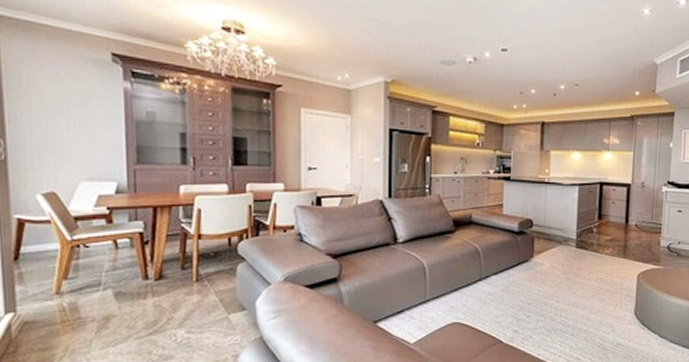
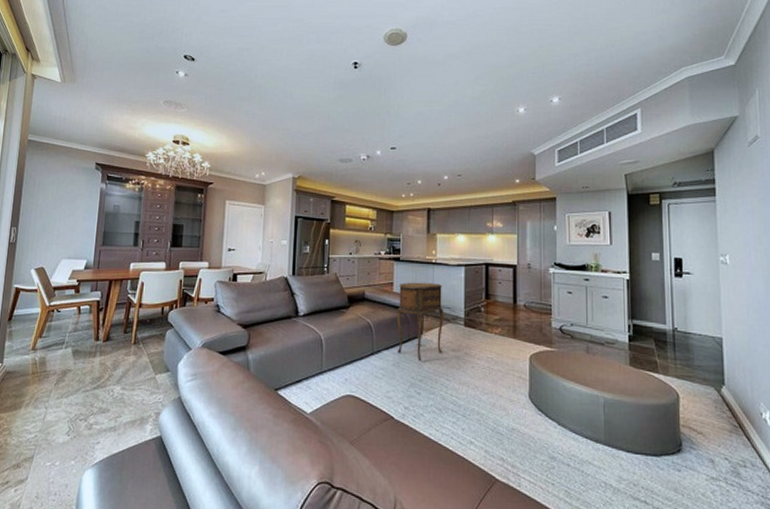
side table: none [507,203,556,284] -> present [397,282,444,361]

